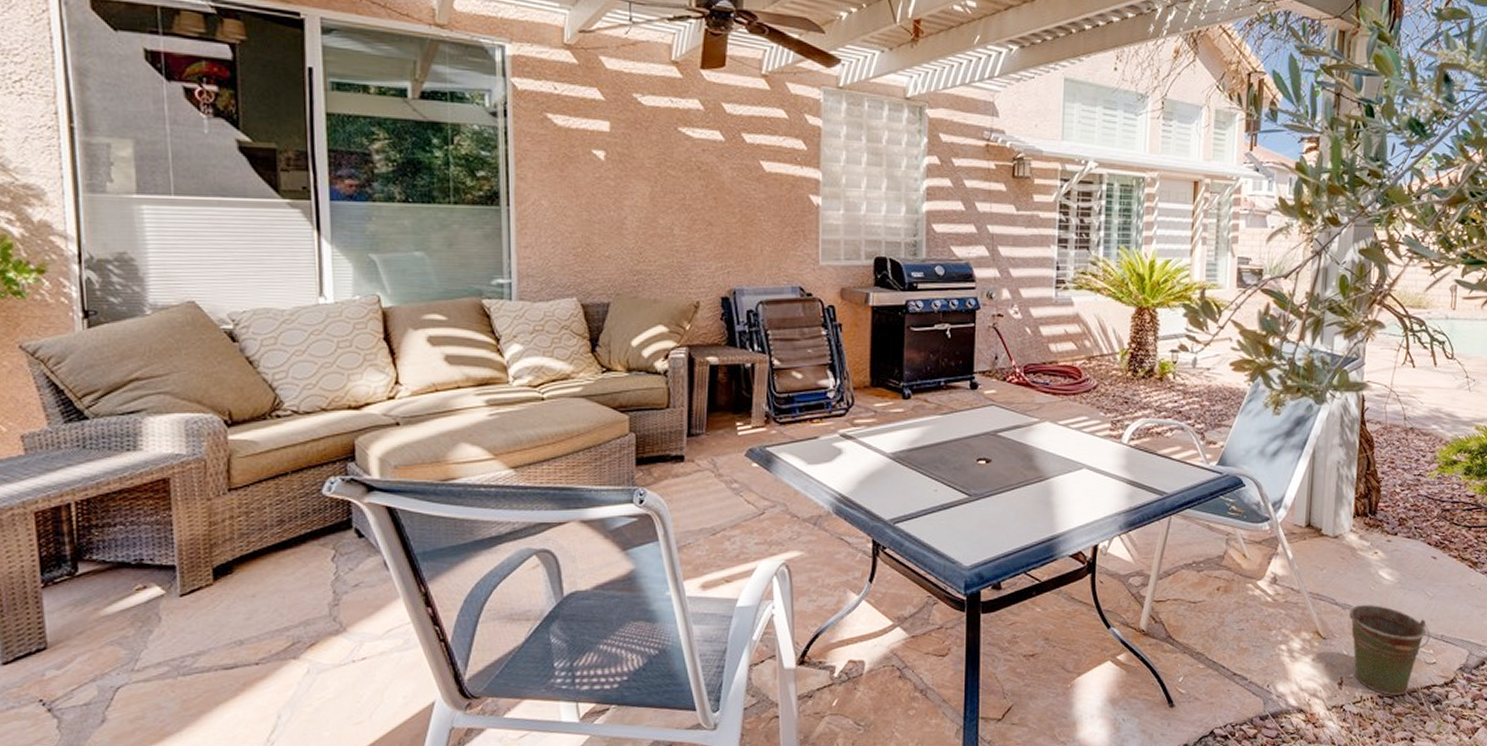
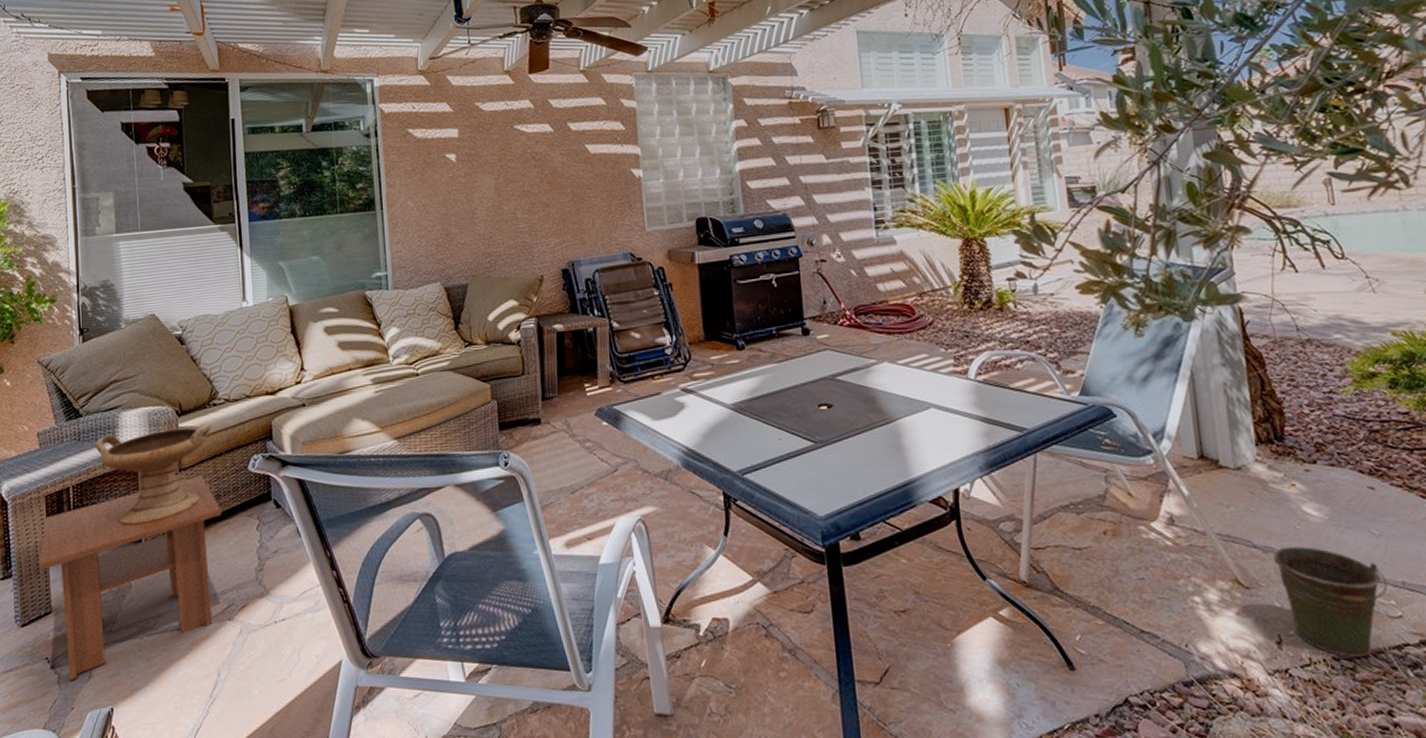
coffee table: none [27,497,285,726] -> present [39,476,221,681]
decorative bowl: none [107,437,274,549] -> present [94,423,212,524]

